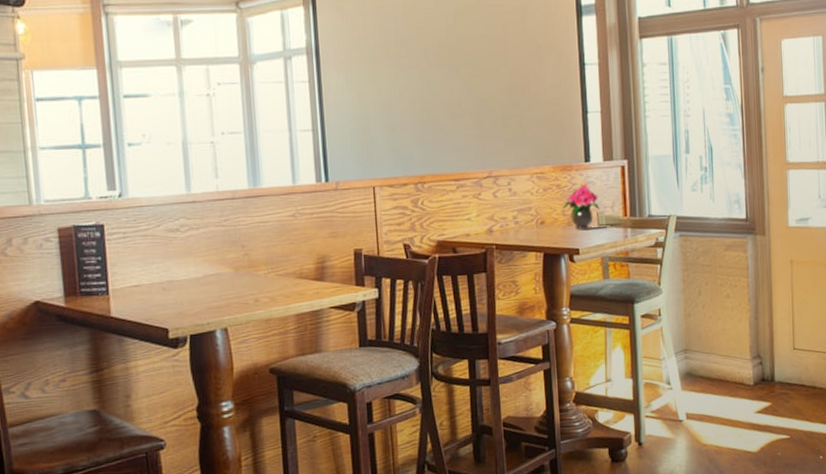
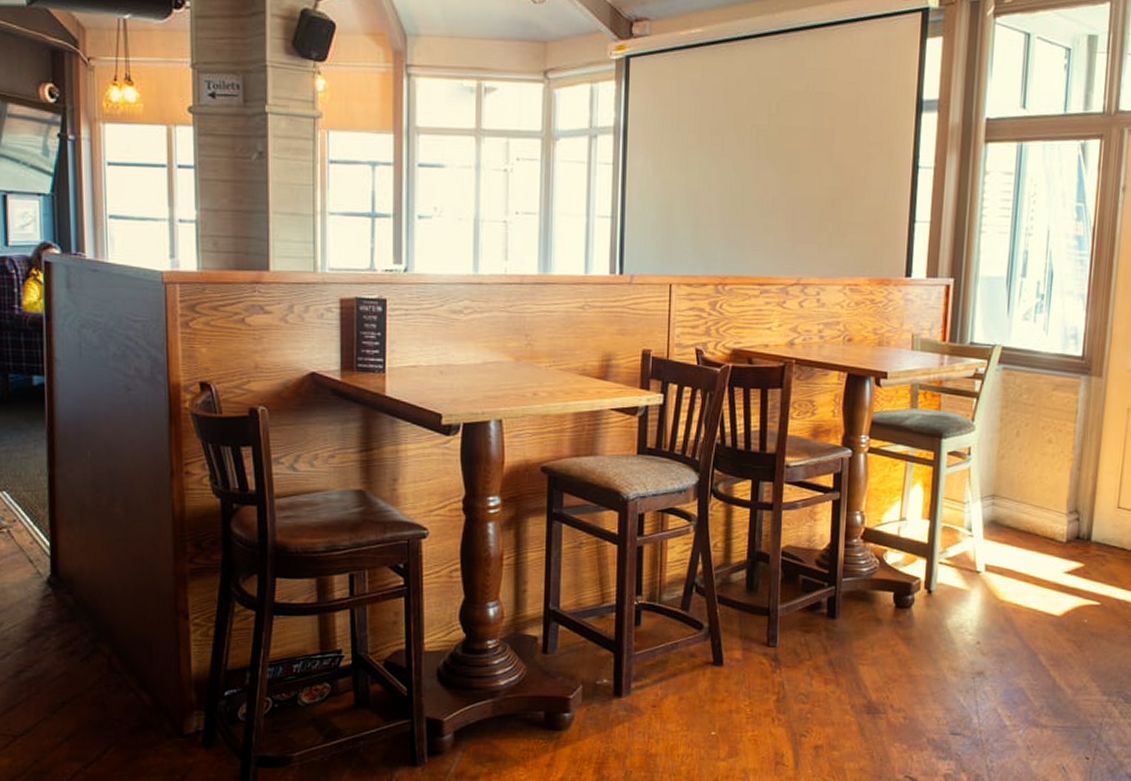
potted flower: present [562,182,600,231] -> none [873,300,916,353]

